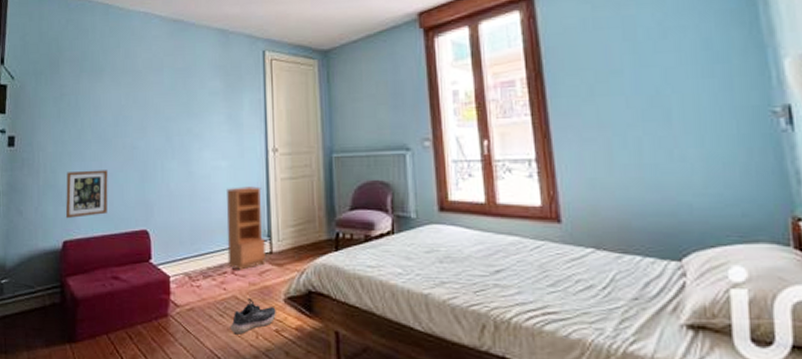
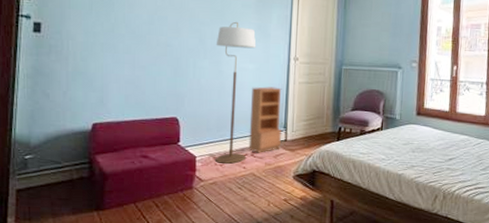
picture frame: present [65,170,108,219] -> none [95,61,141,104]
floor lamp: none [183,112,228,286] -> present [215,21,256,165]
shoe: present [230,299,276,335] -> none [246,175,286,203]

